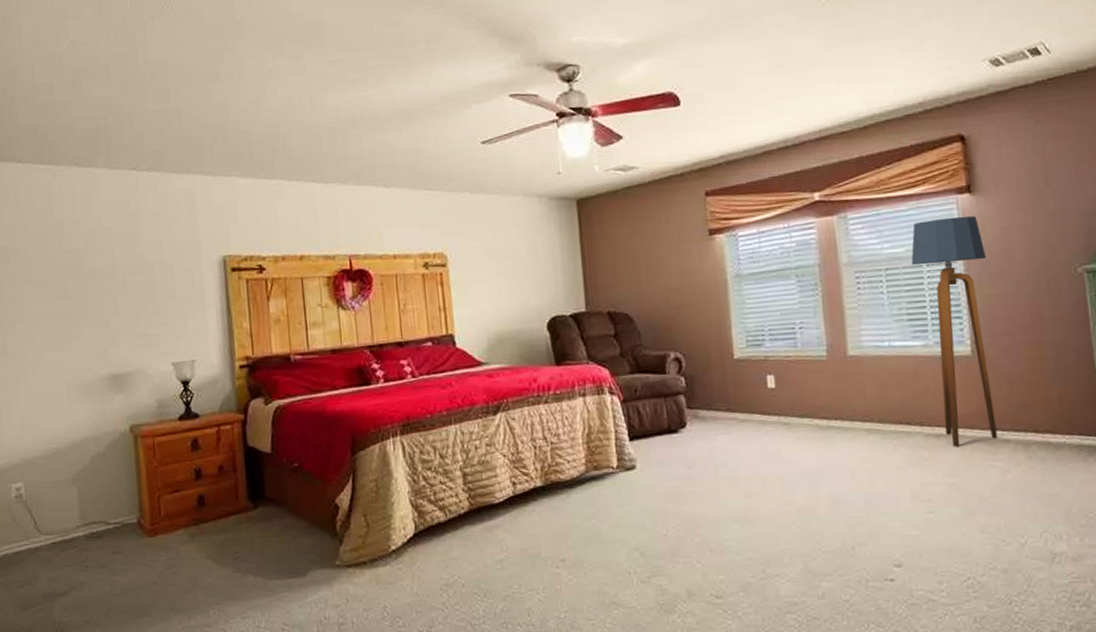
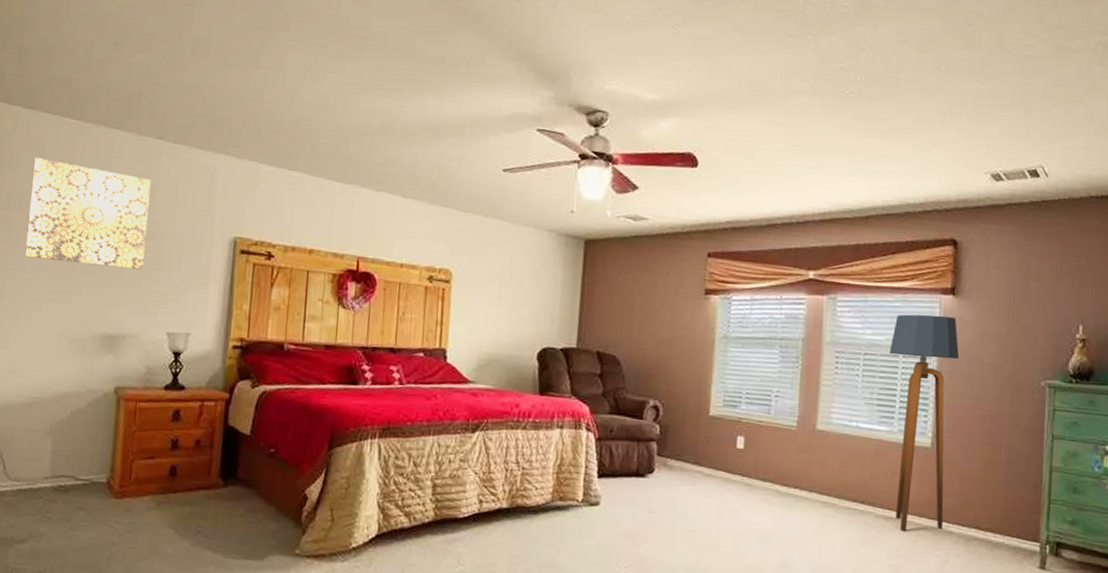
wall art: none [14,208,138,310] -> present [25,157,151,270]

